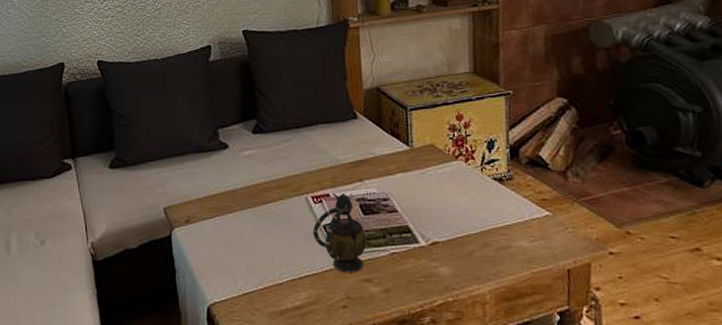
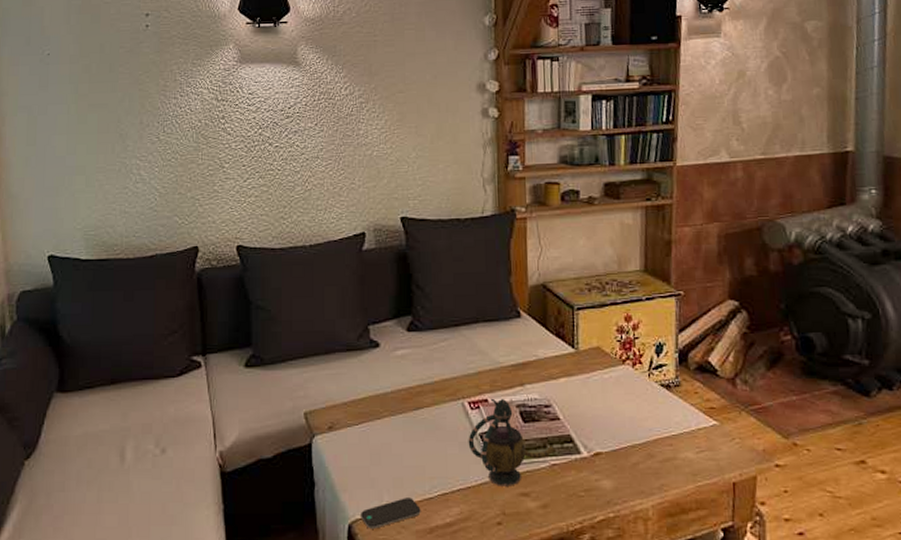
smartphone: none [218,283,272,311] -> present [361,498,421,529]

